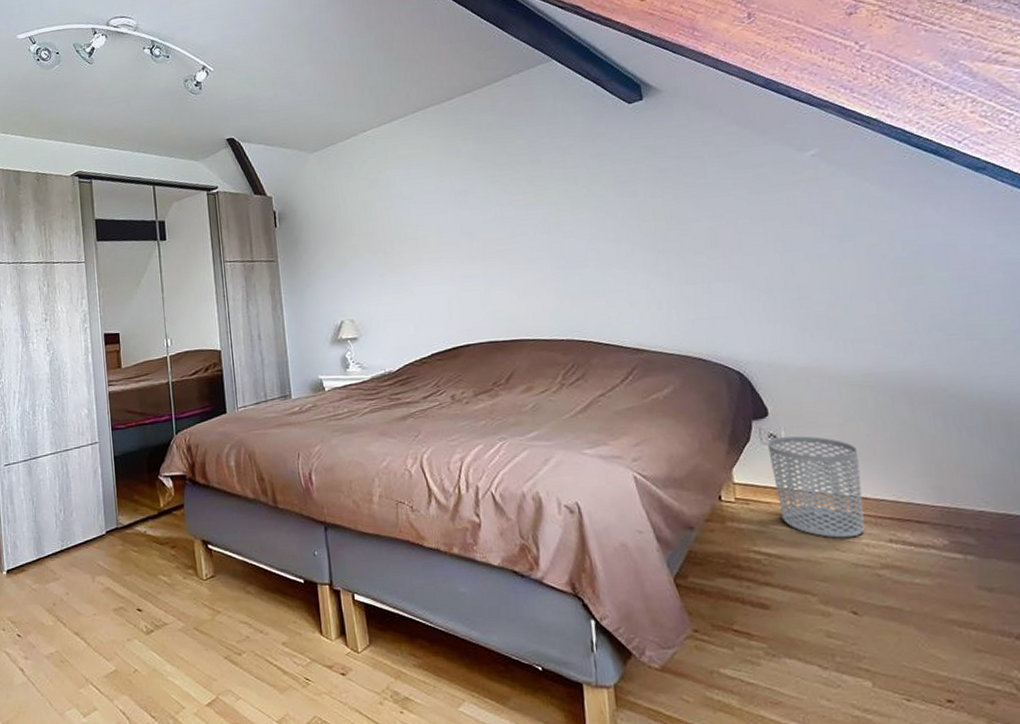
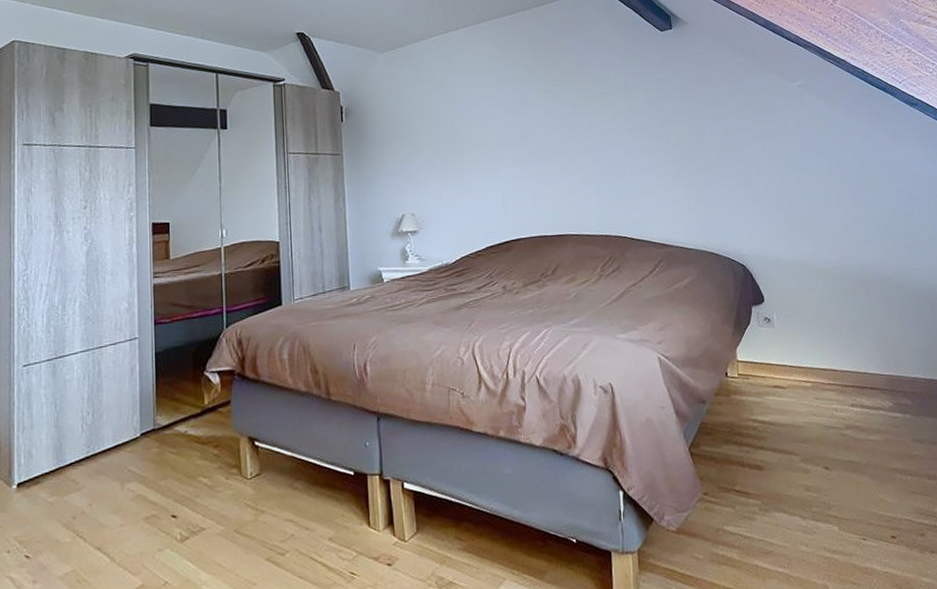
waste bin: present [767,436,865,538] -> none [763,319,834,405]

